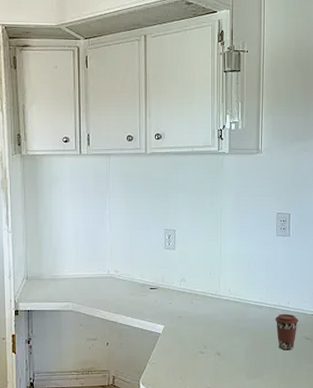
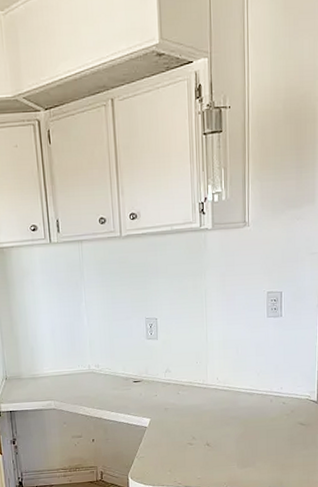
coffee cup: present [275,313,299,351] -> none [267,399,293,438]

